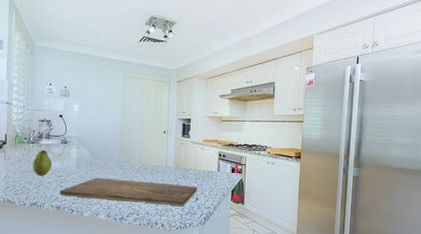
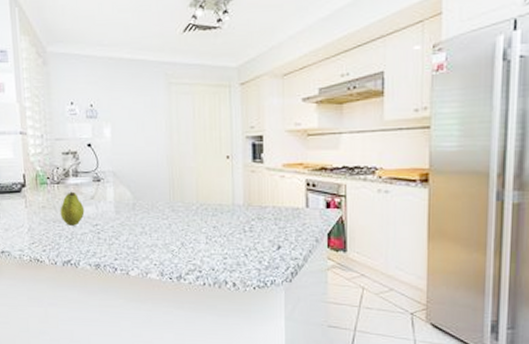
cutting board: present [59,178,198,206] -> none [97,225,279,257]

